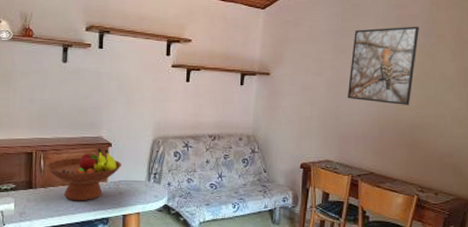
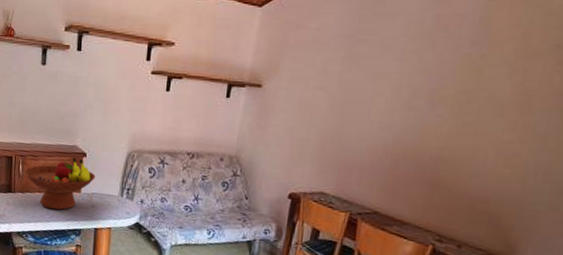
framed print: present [347,26,419,105] -> none [355,29,466,133]

